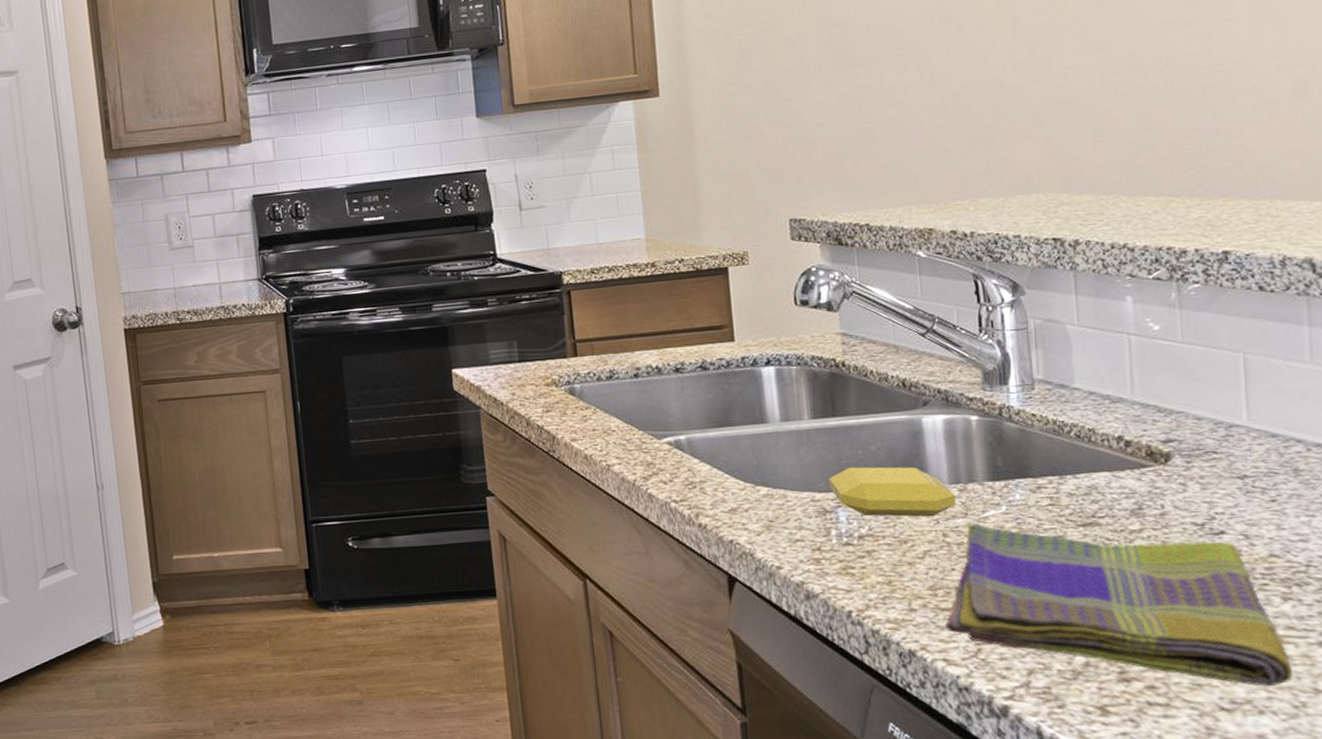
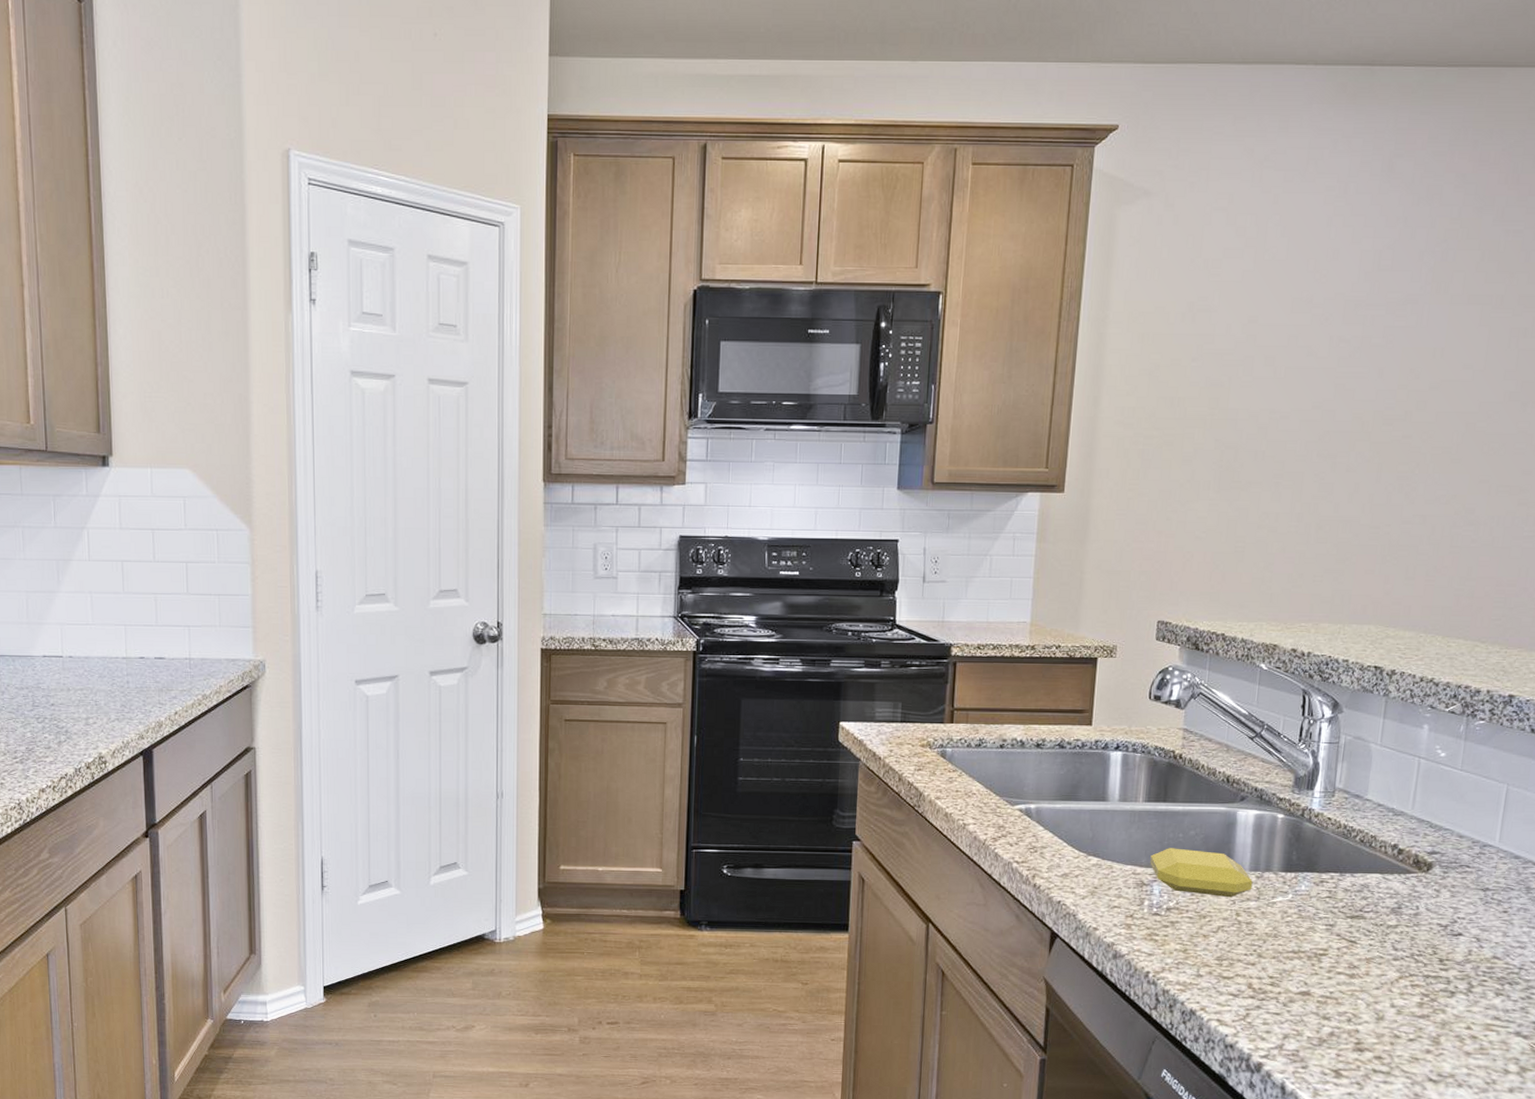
dish towel: present [945,523,1292,686] -> none [1224,907,1491,1064]

